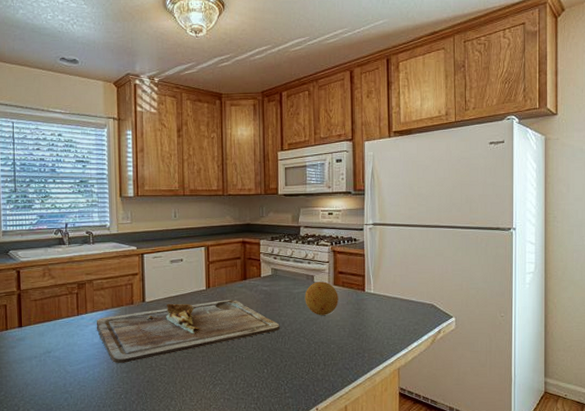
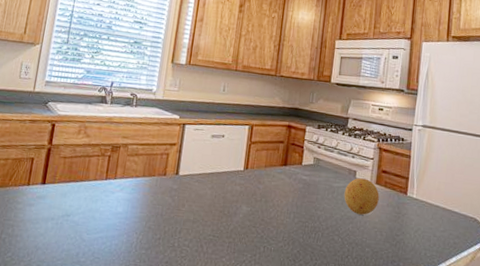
cutting board: present [96,300,280,363] -> none [122,180,315,239]

